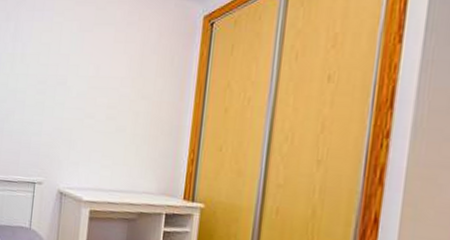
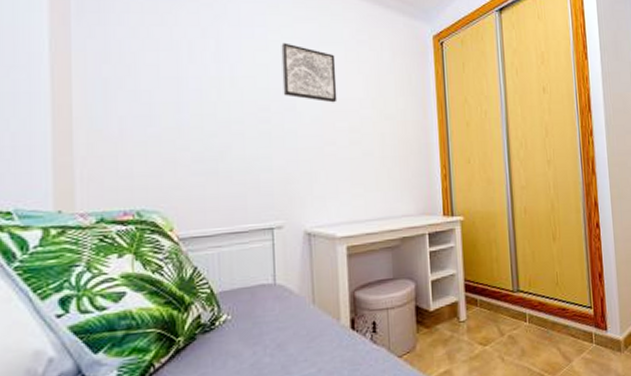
wall art: none [58,24,106,80] -> present [281,42,337,103]

